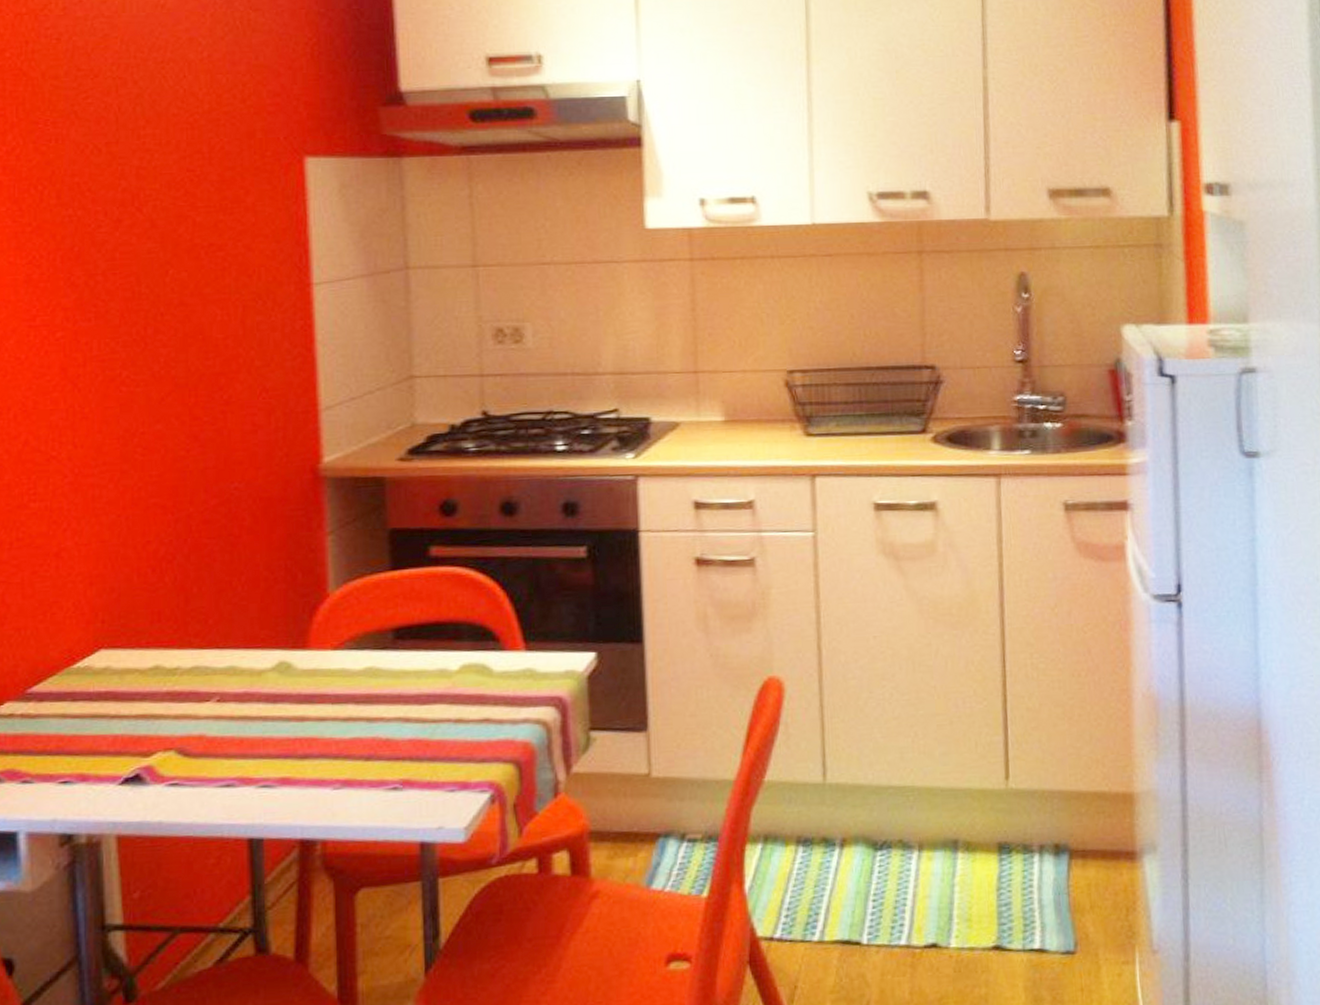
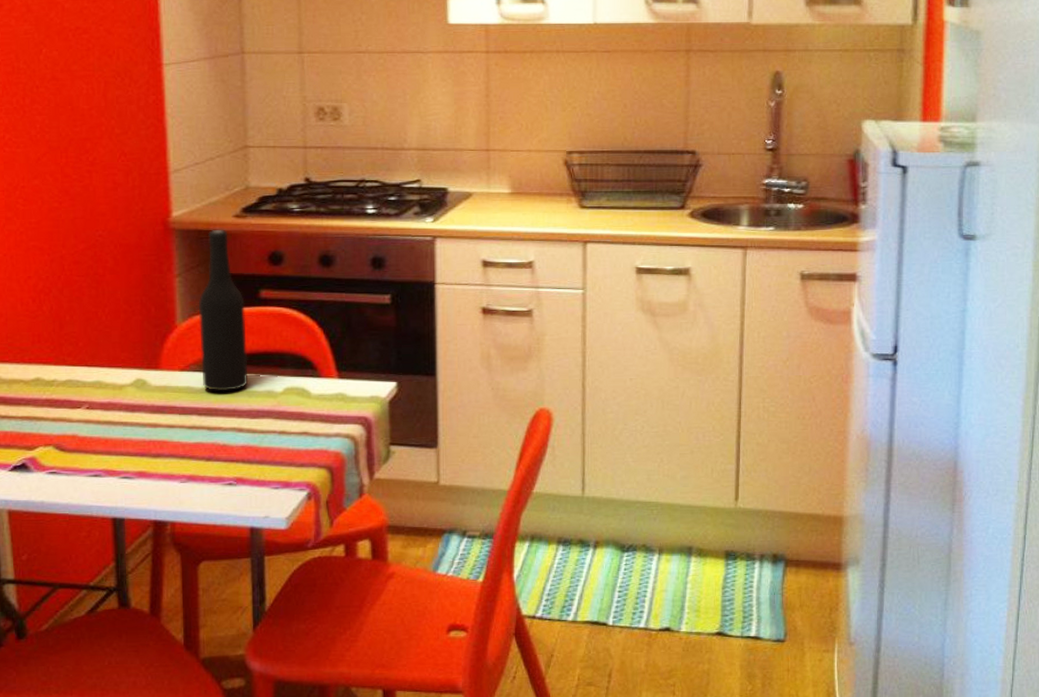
bottle: none [355,476,417,674] -> present [198,230,249,392]

